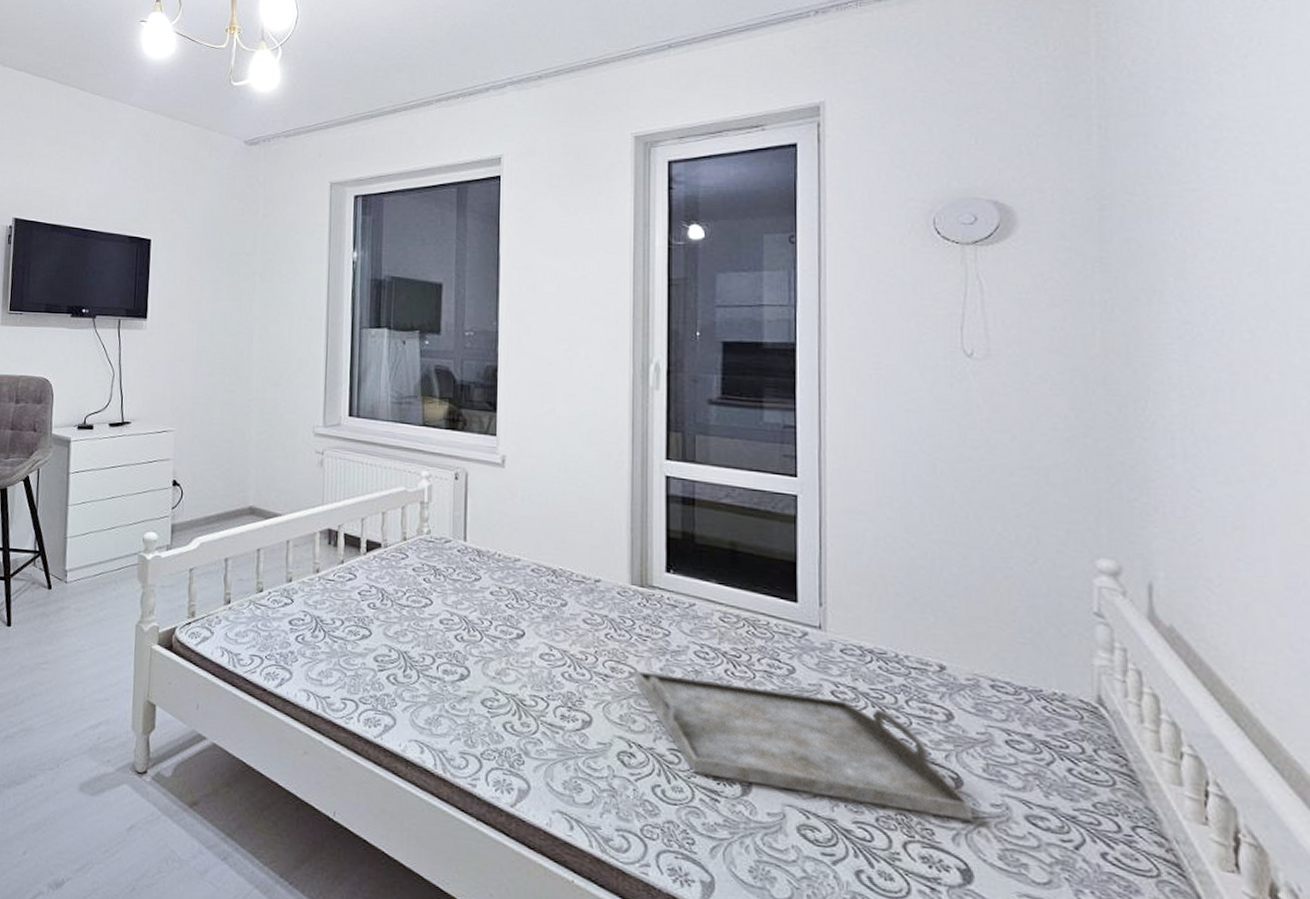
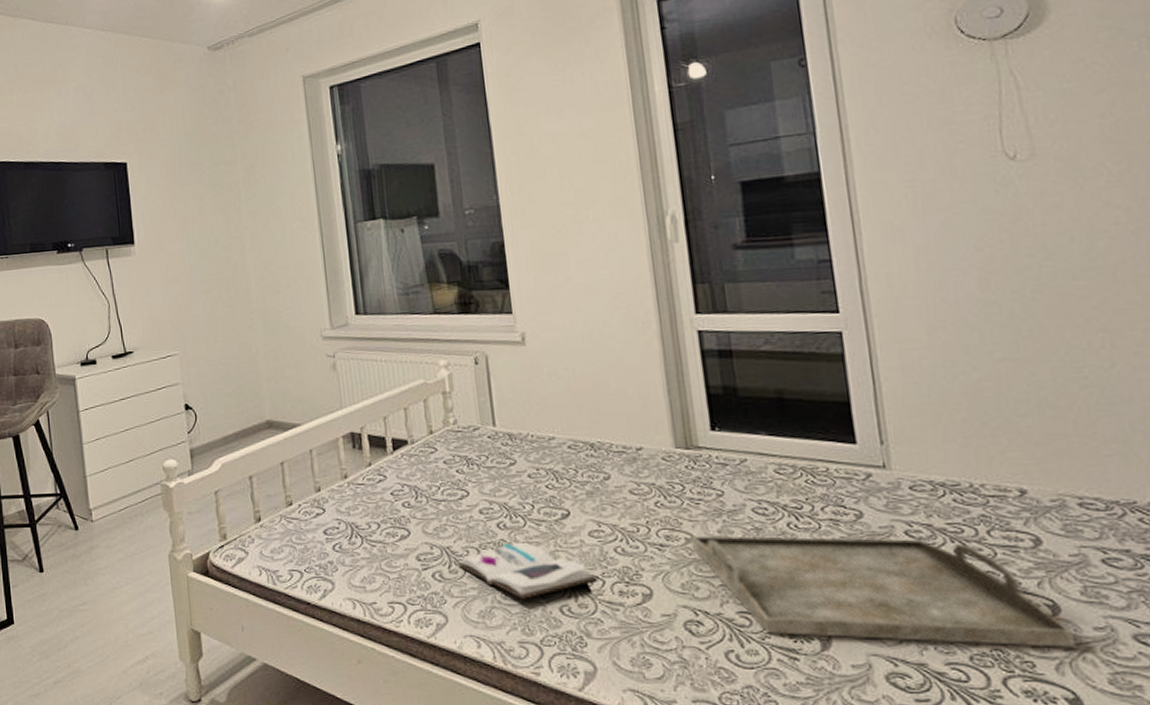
book: none [412,655,542,712] -> present [457,542,598,599]

